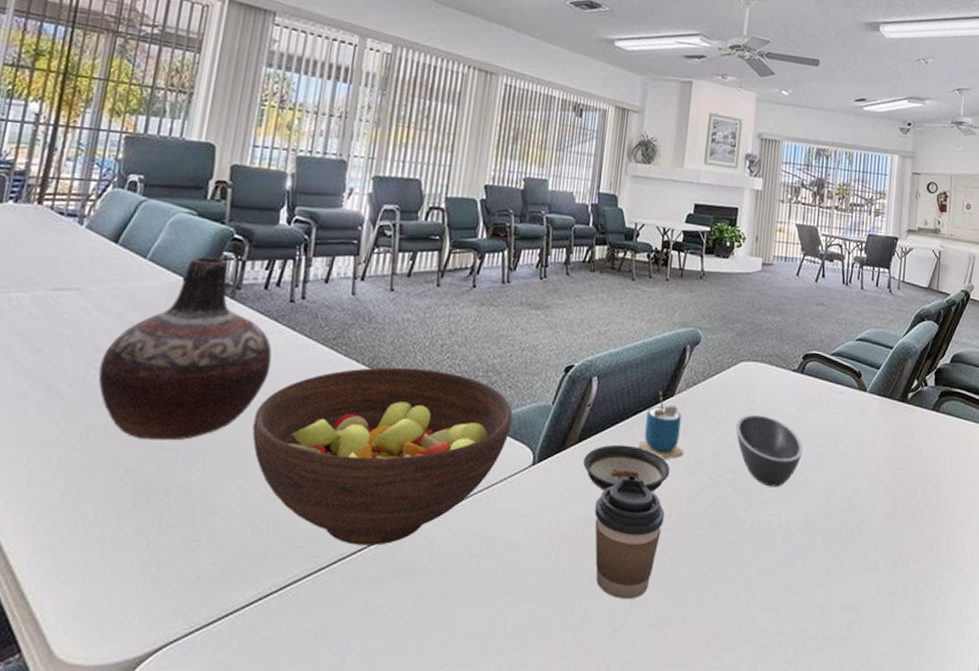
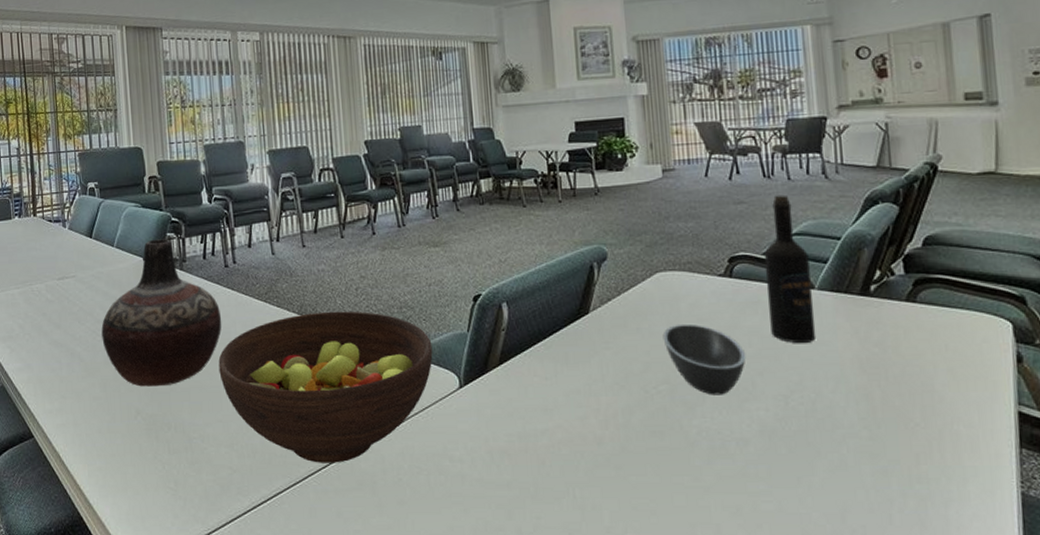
saucer: present [583,444,670,492] -> none [508,364,599,407]
coffee cup: present [594,476,665,600] -> none [528,393,601,507]
cup: present [638,391,683,460] -> none [560,309,609,376]
wine bottle: none [827,301,867,441] -> present [763,194,817,343]

